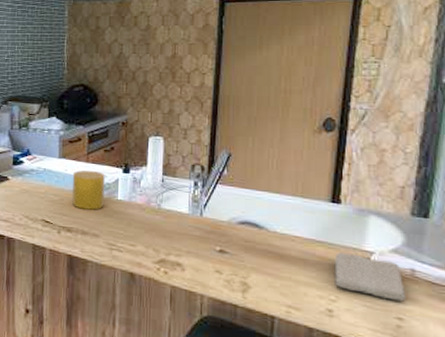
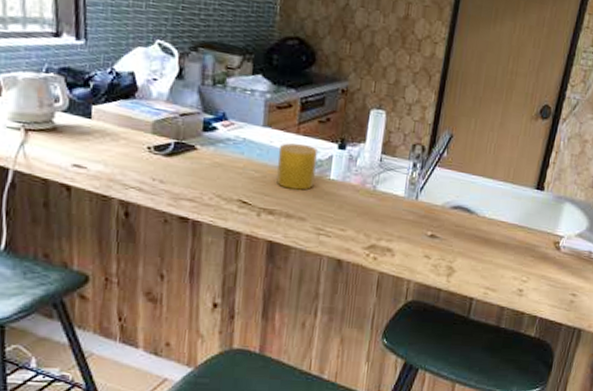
washcloth: present [334,252,406,302] -> none [528,236,582,280]

